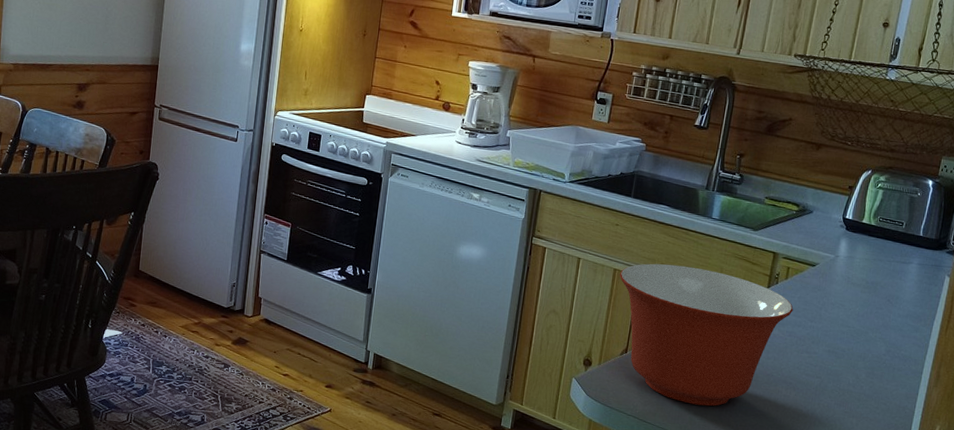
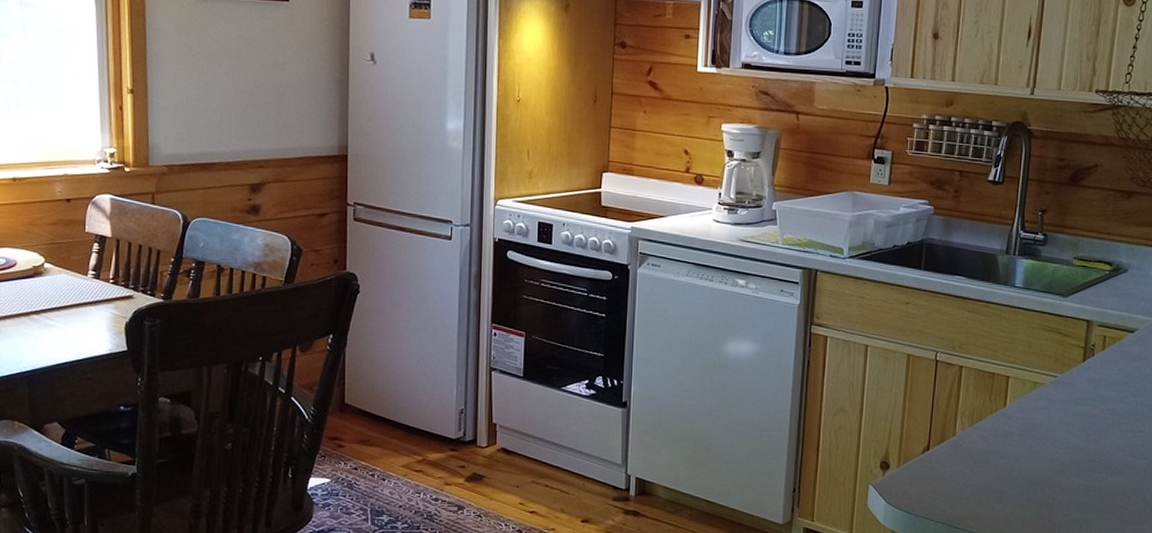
mixing bowl: present [619,263,793,406] -> none [914,343,1113,503]

